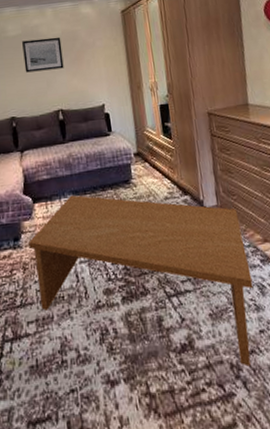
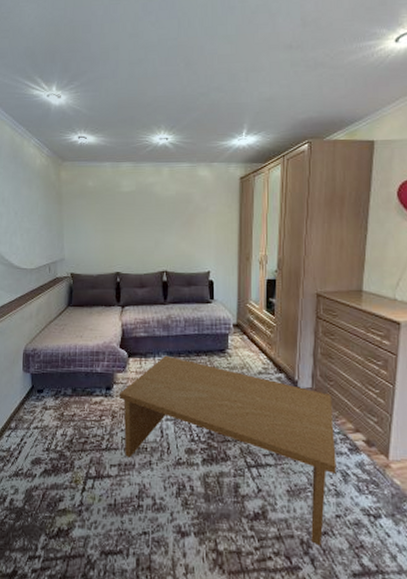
wall art: present [22,37,64,73] -> none [135,197,174,230]

